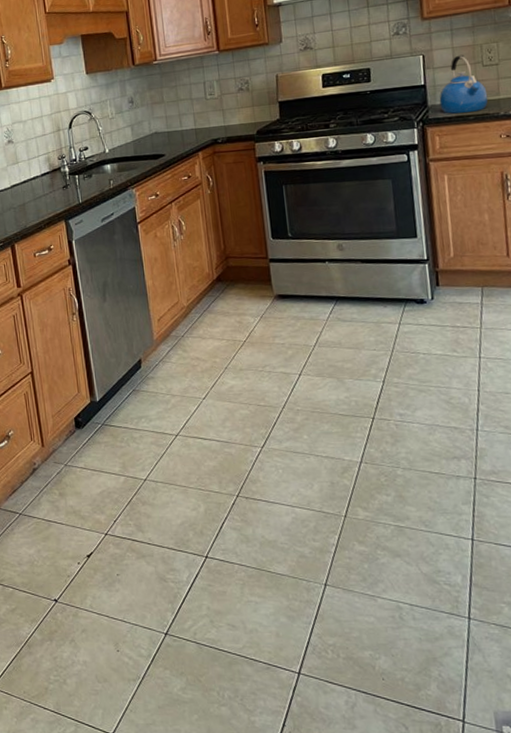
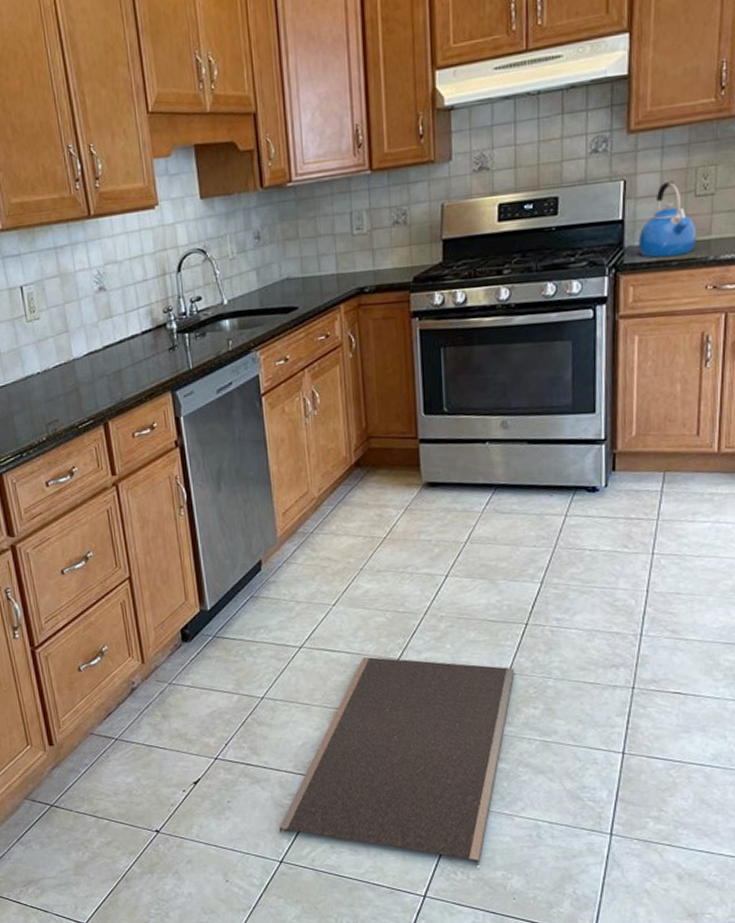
door mat: none [163,445,367,644] -> present [278,657,515,865]

